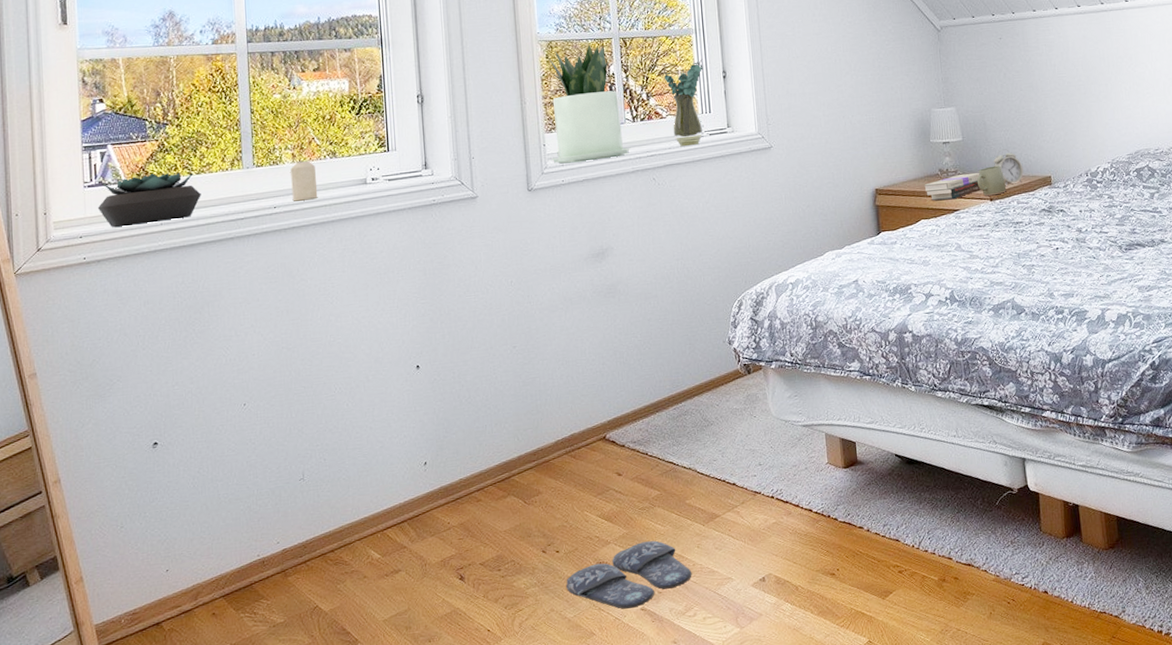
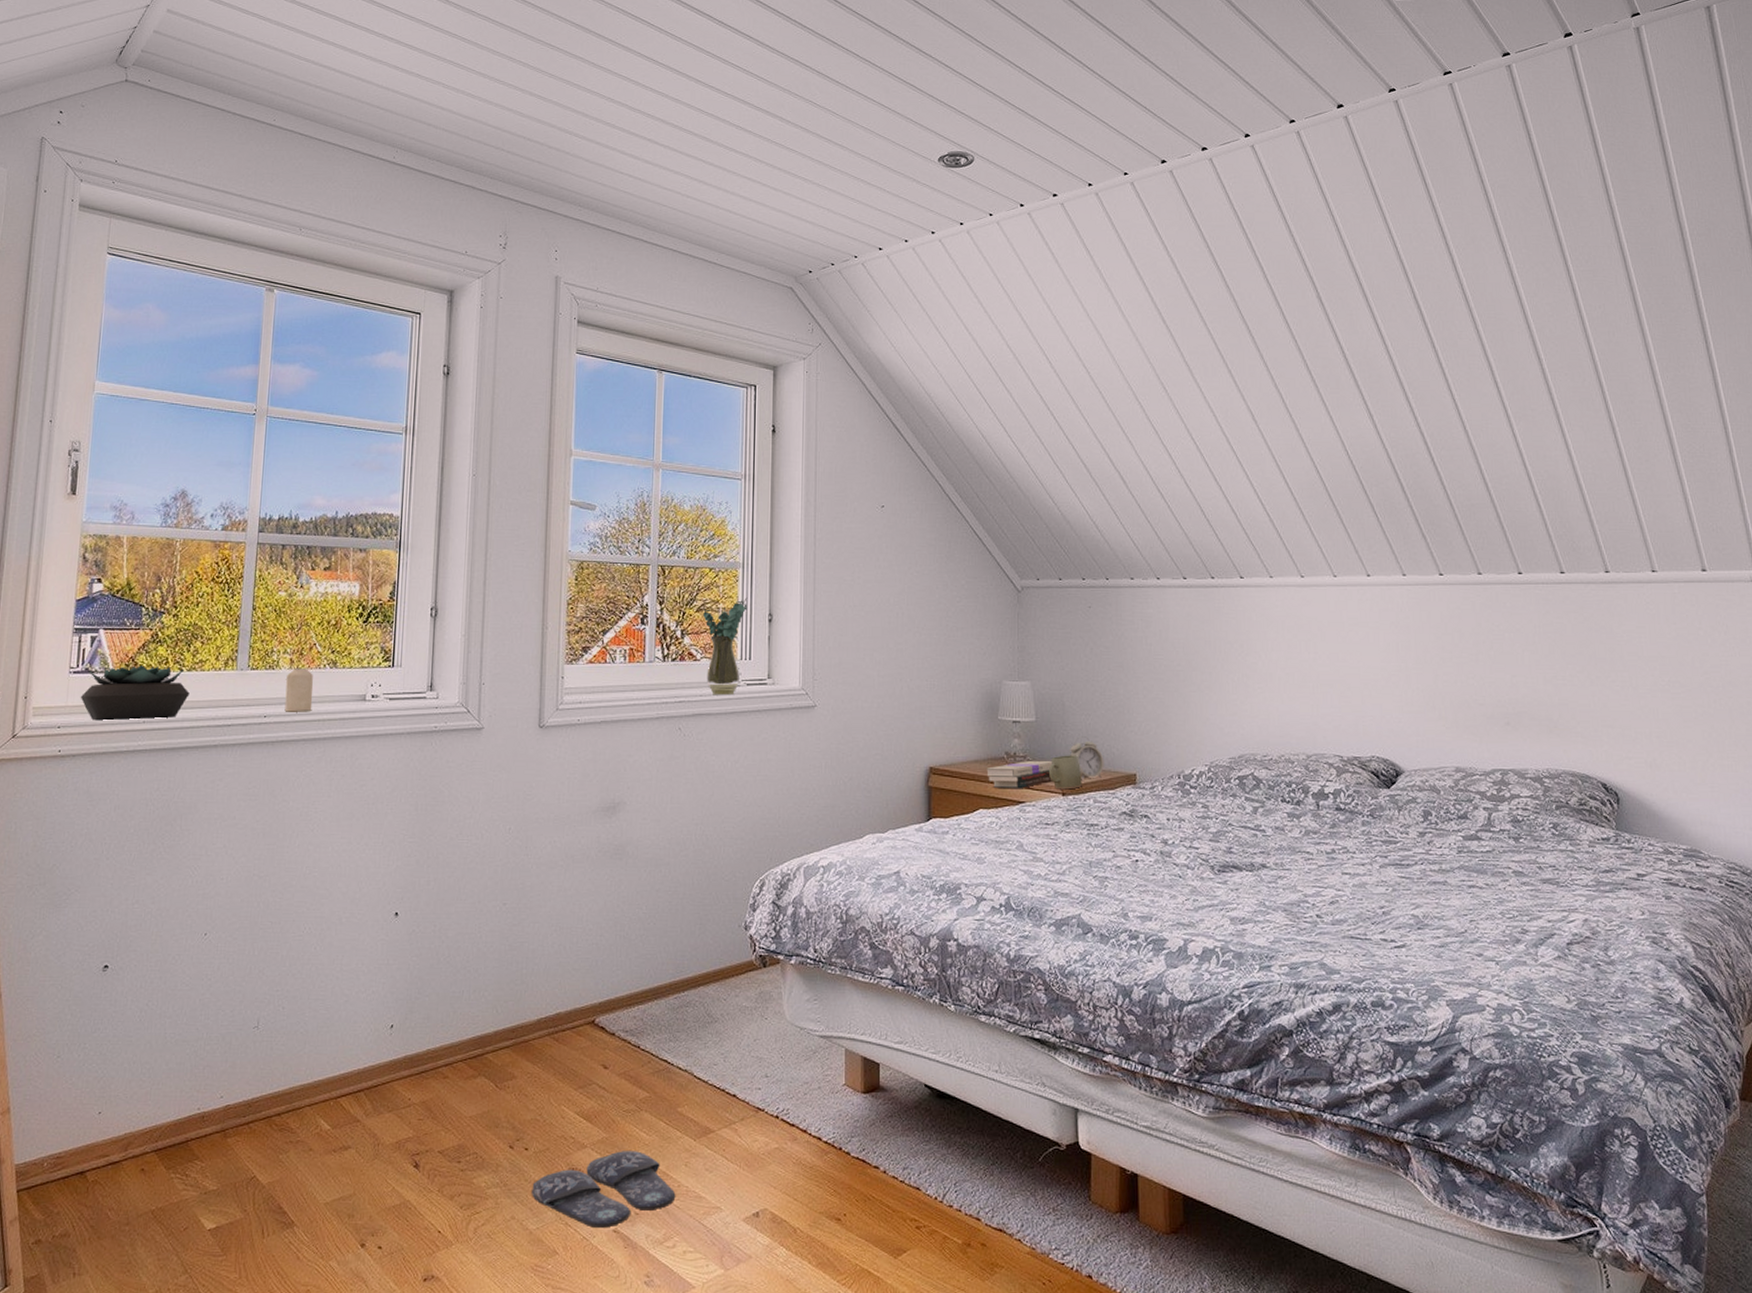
planter: present [548,45,630,164] -> none [569,570,657,701]

